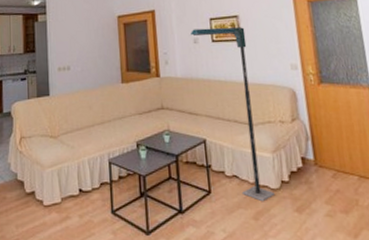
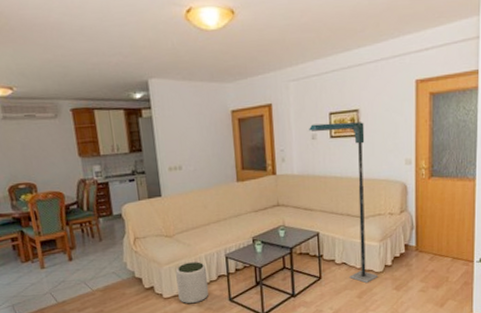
plant pot: none [58,166,91,215] -> present [175,262,209,304]

